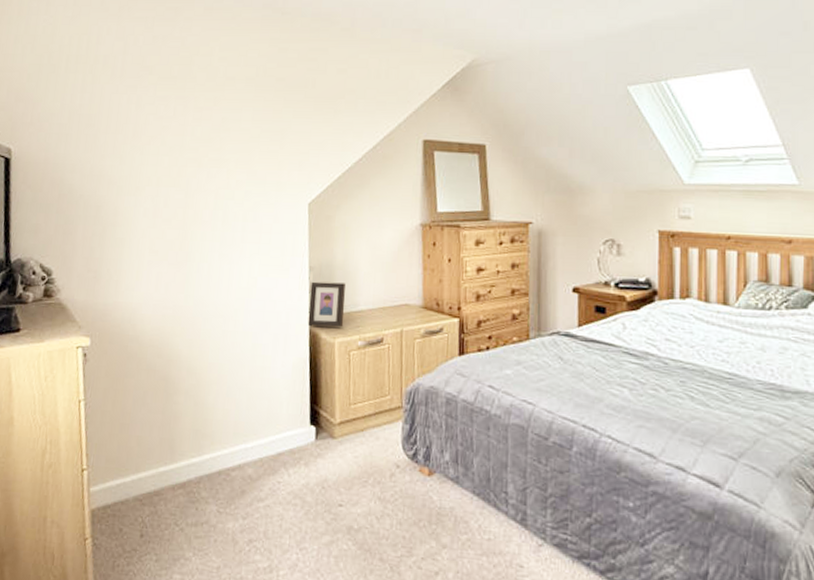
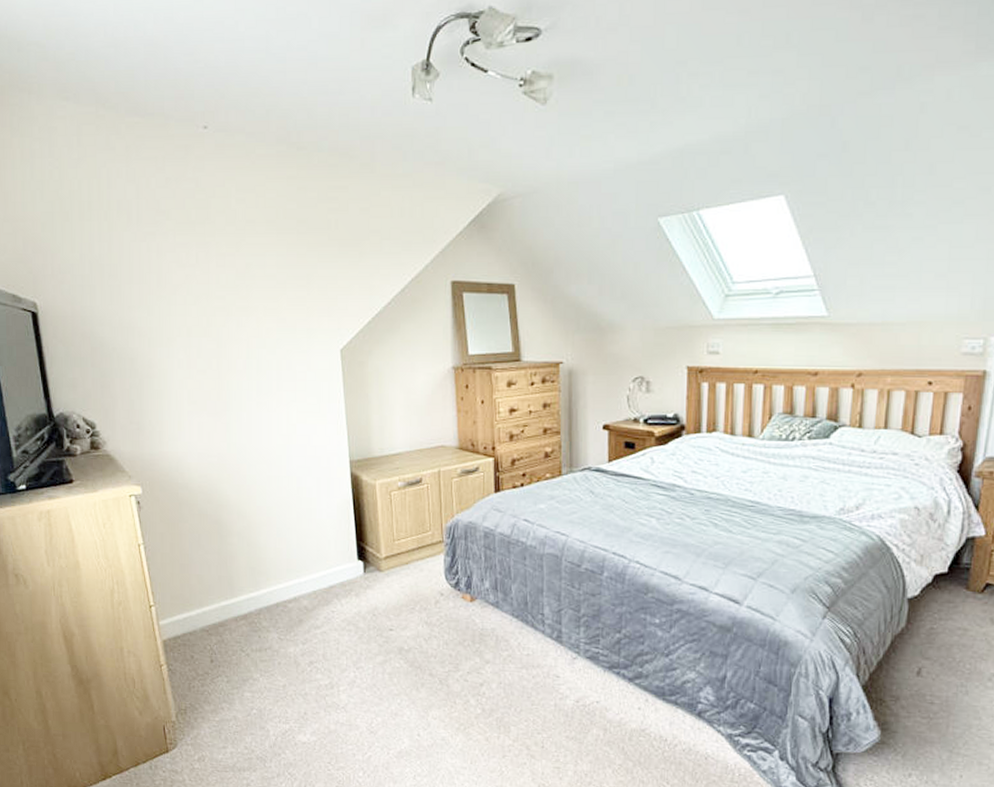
picture frame: present [307,281,345,328] -> none [348,426,383,470]

